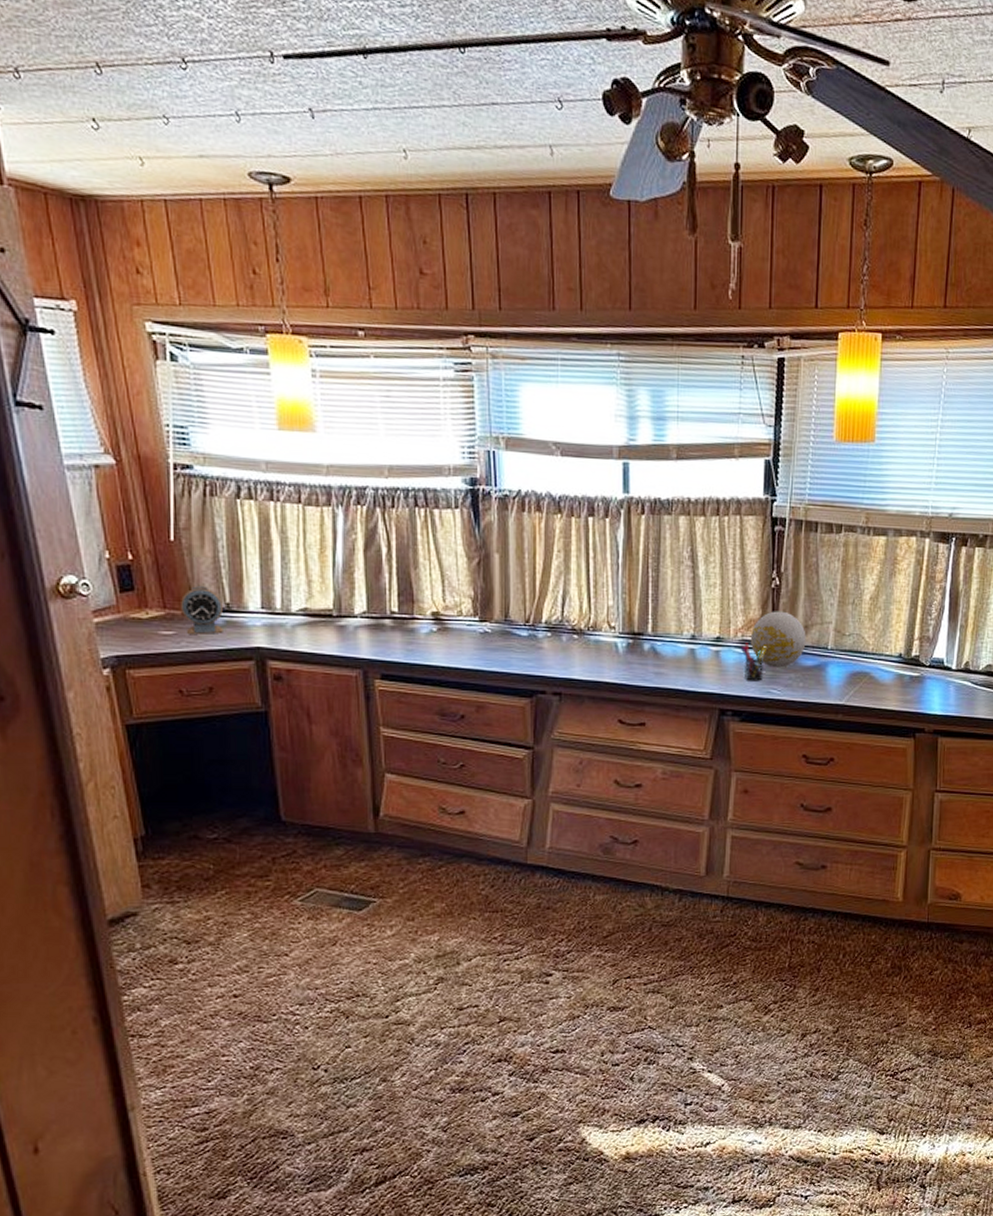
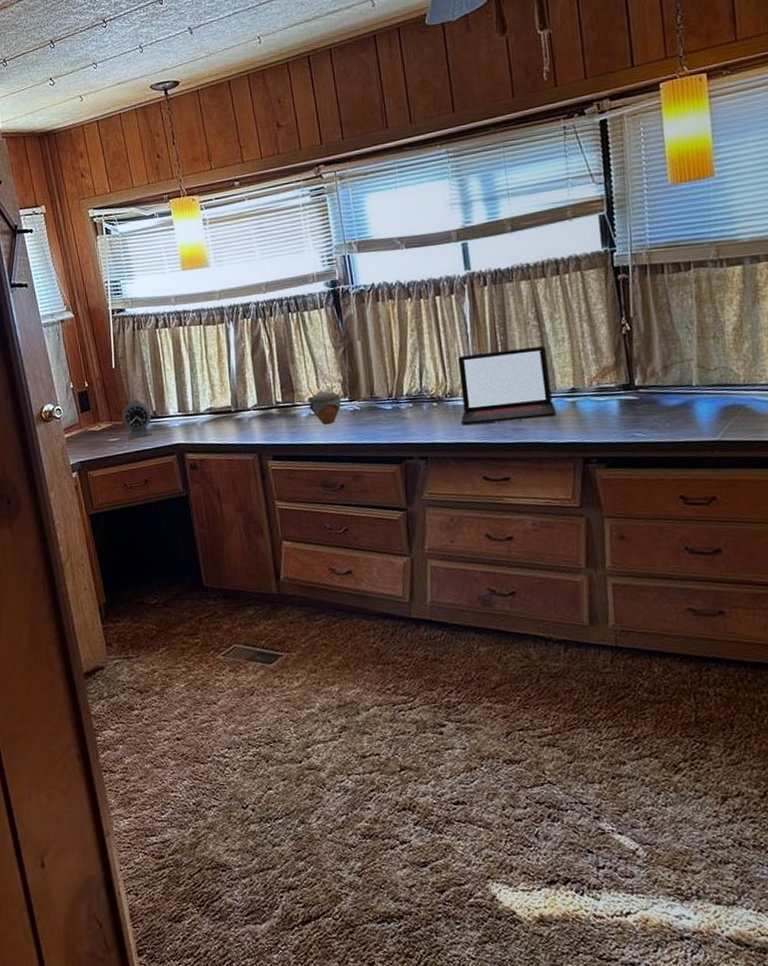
jar: none [431,607,471,645] -> present [309,391,342,425]
laptop: none [602,587,699,664] -> present [458,346,556,425]
pen holder: present [740,643,766,681] -> none [597,390,625,427]
decorative ball: present [750,611,806,668] -> none [606,355,668,411]

